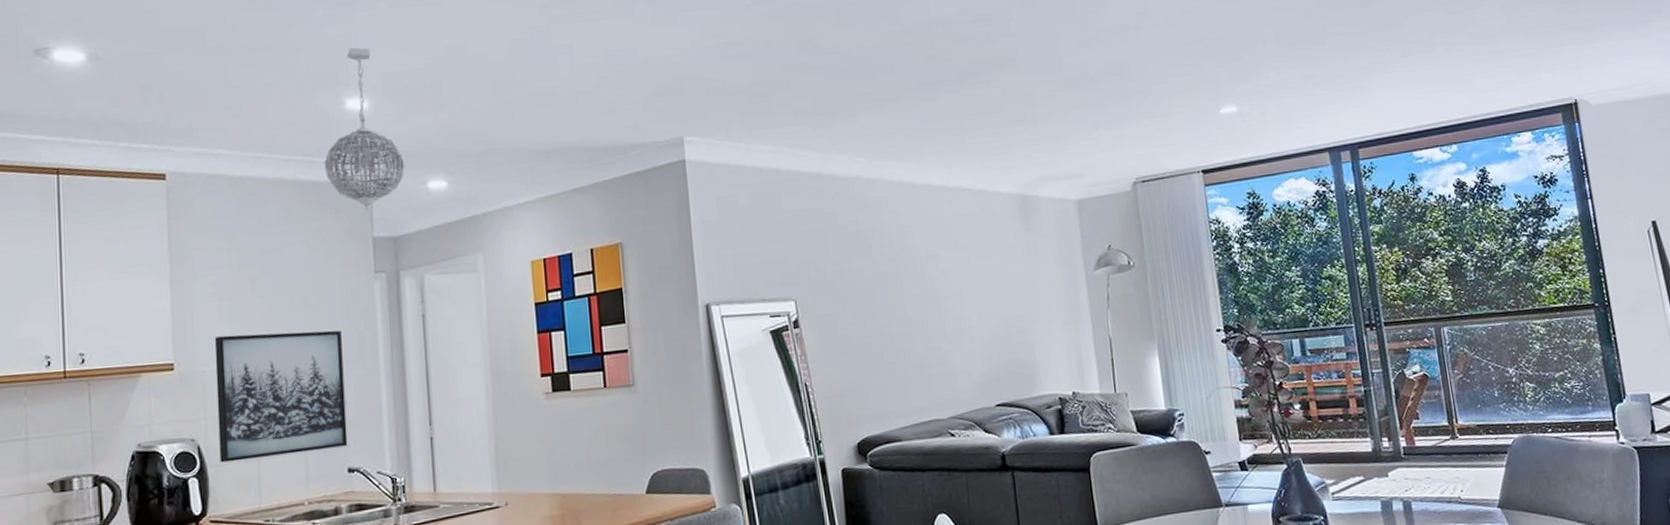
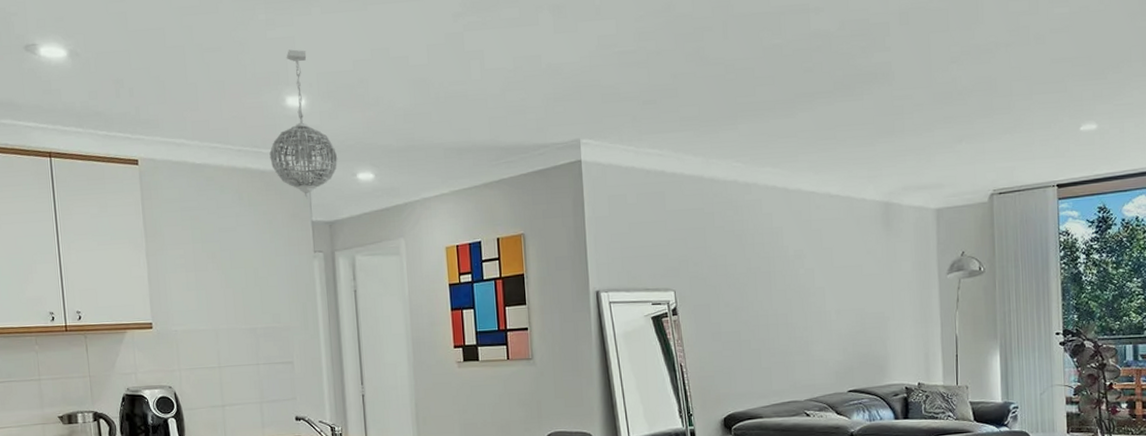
wall art: present [214,330,348,463] -> none [184,300,295,407]

